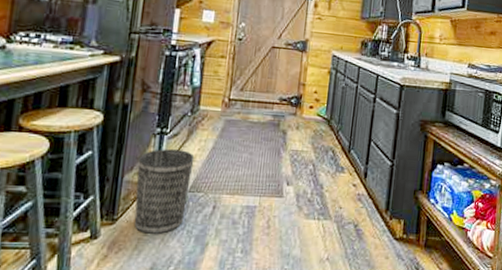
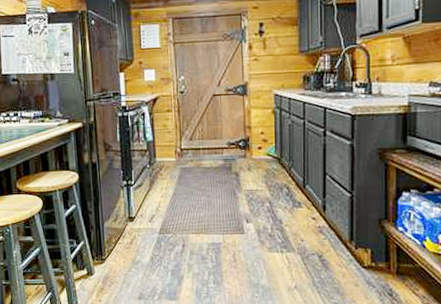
wastebasket: present [134,149,195,234] -> none [113,198,159,270]

